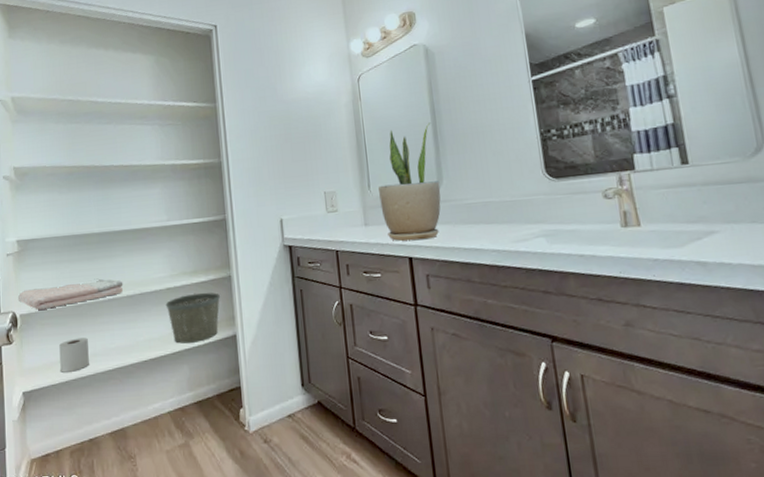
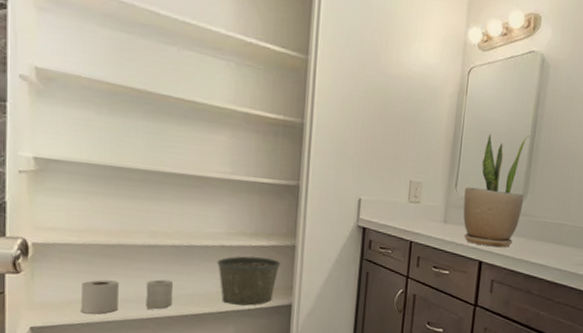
towel: present [18,278,123,310] -> none [32,216,169,243]
toilet paper roll: none [110,329,133,361] -> present [146,279,174,310]

